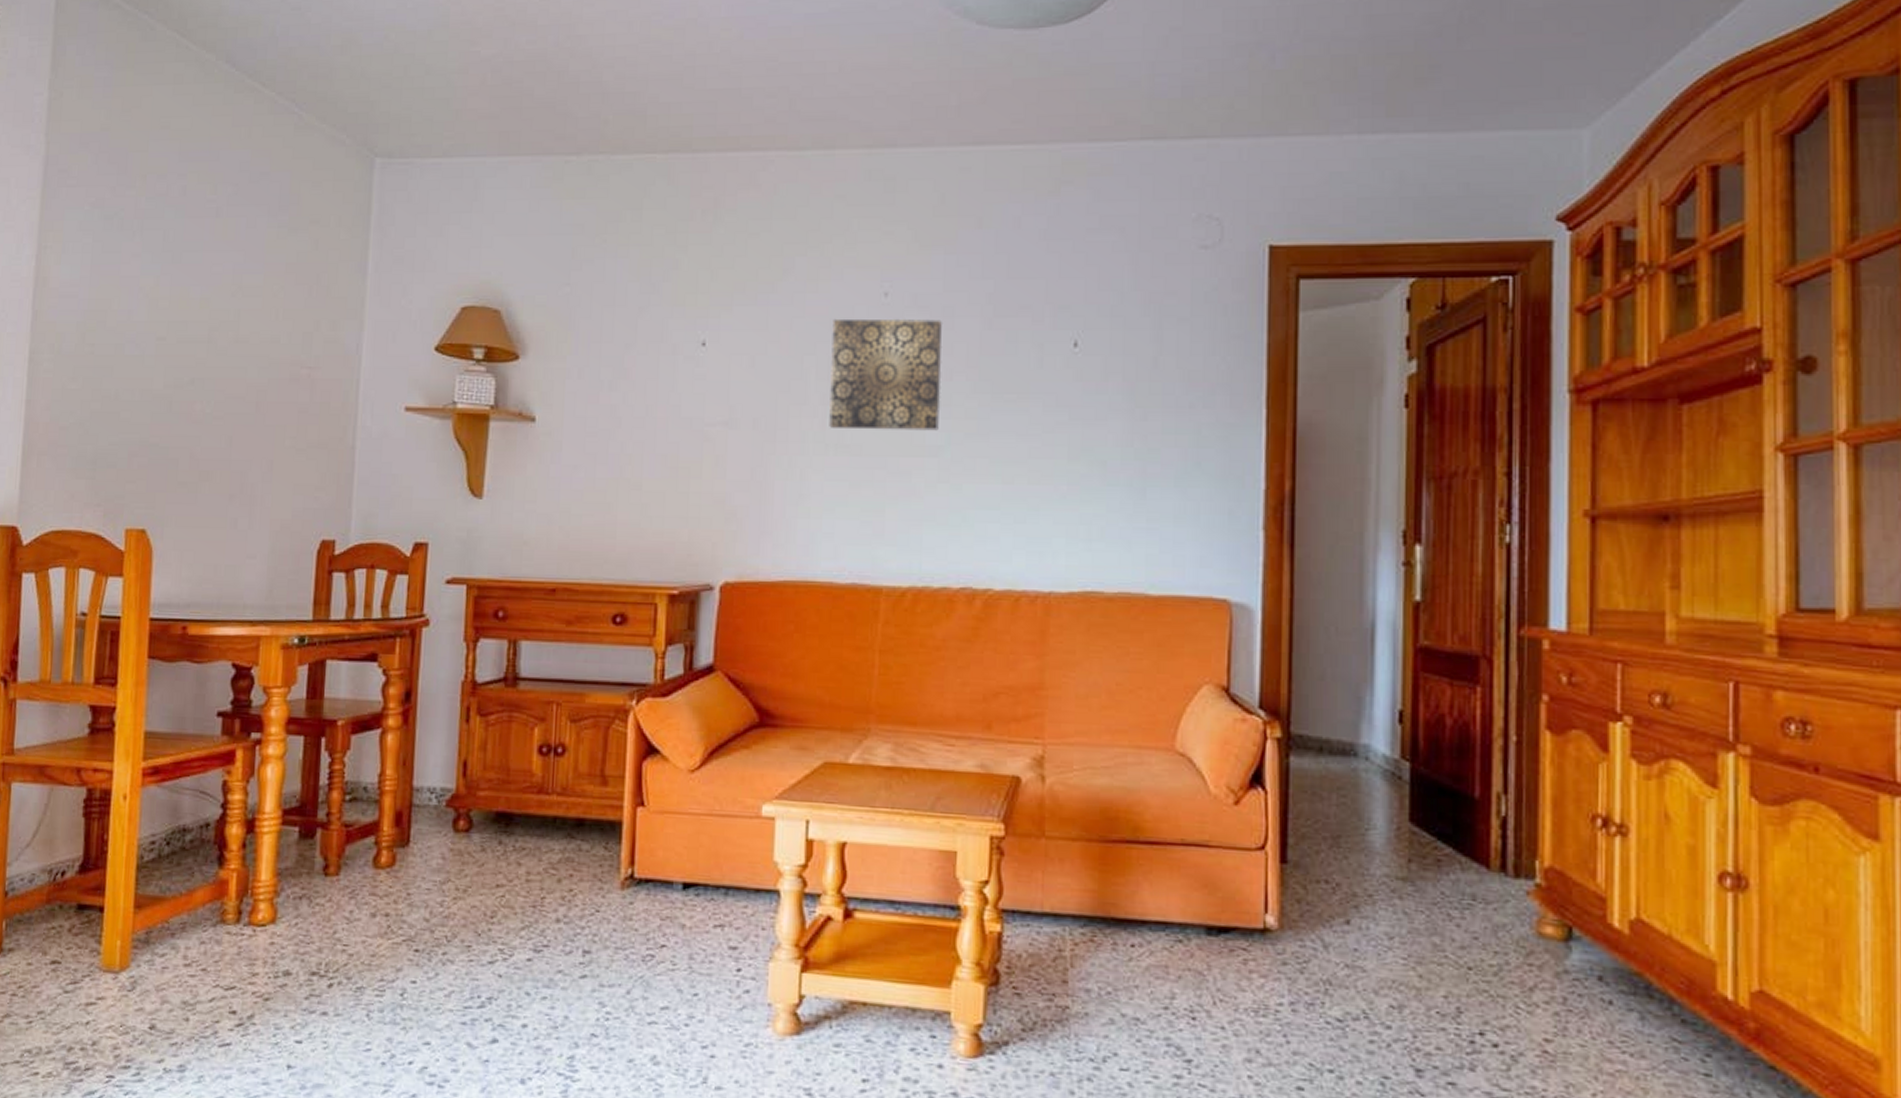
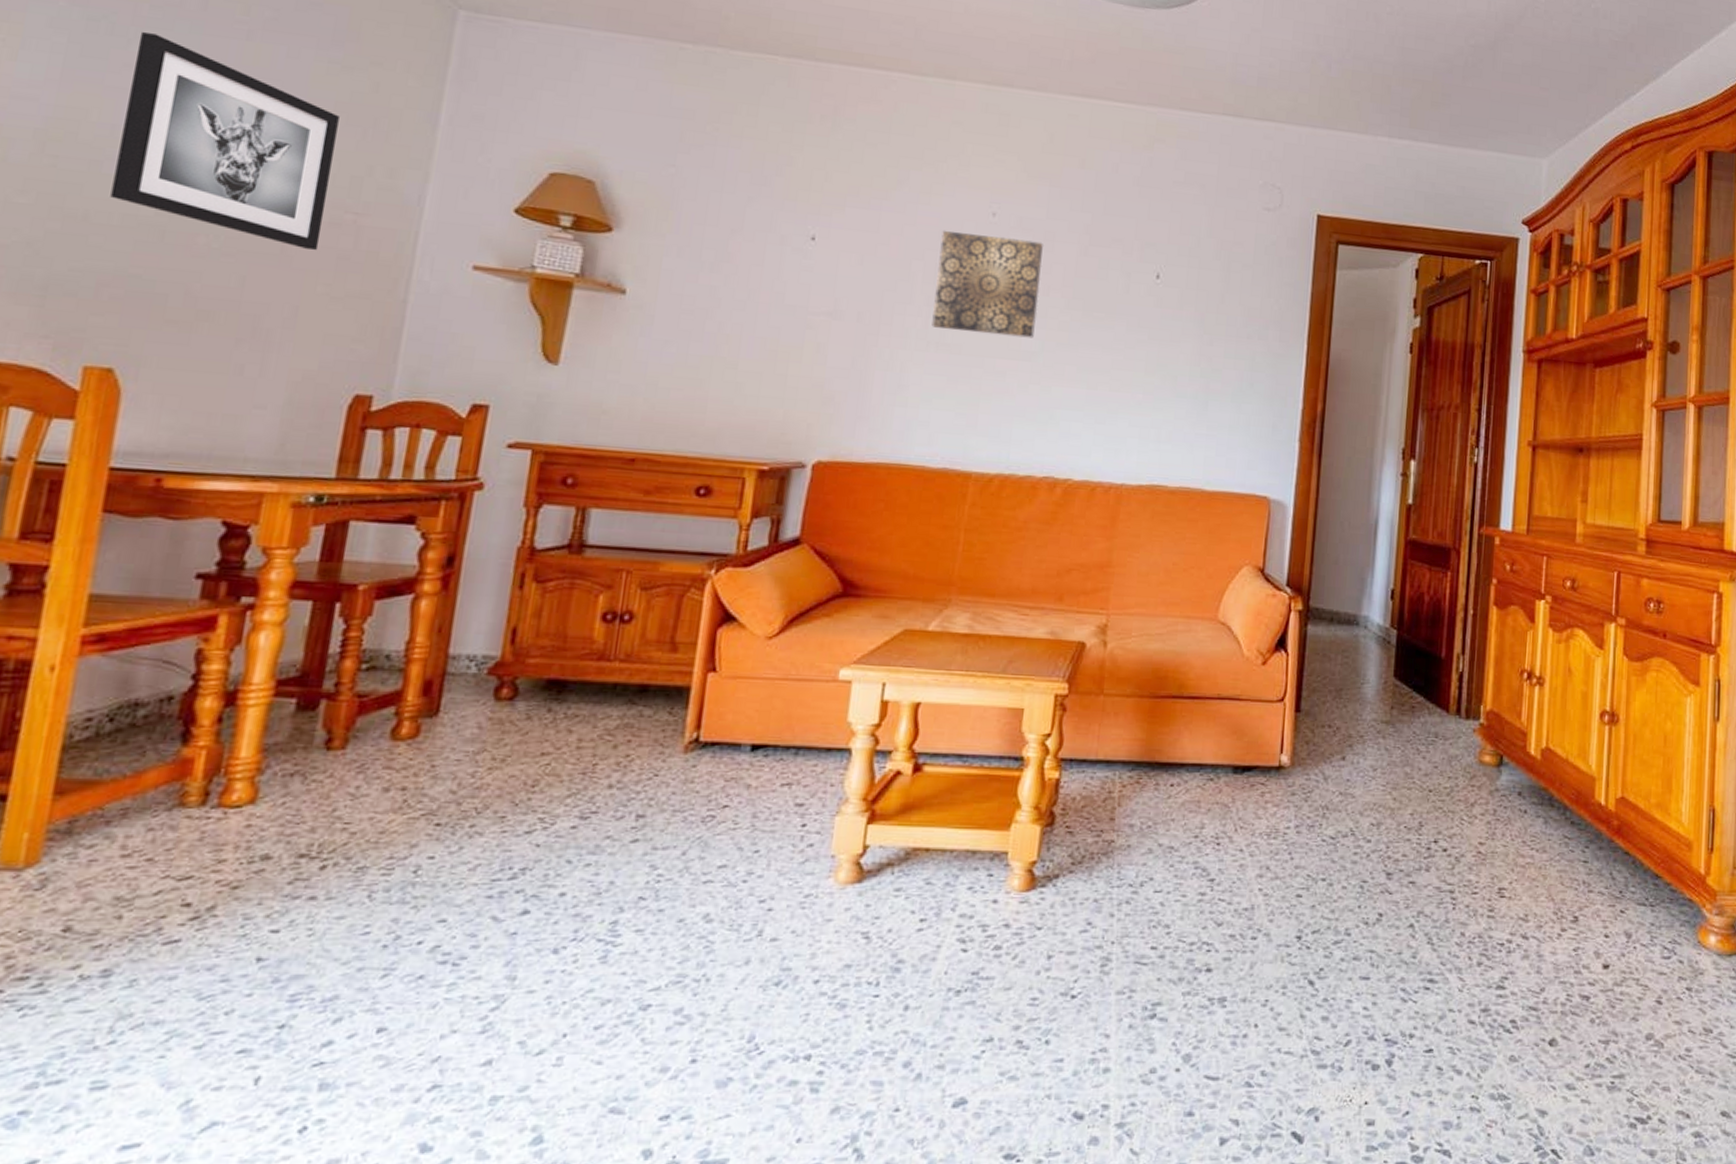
wall art: none [132,223,290,406] -> present [110,32,339,250]

